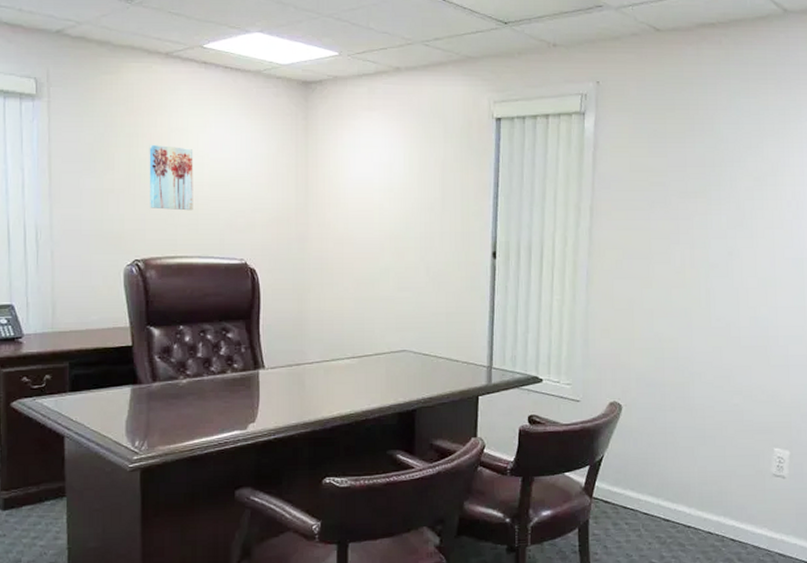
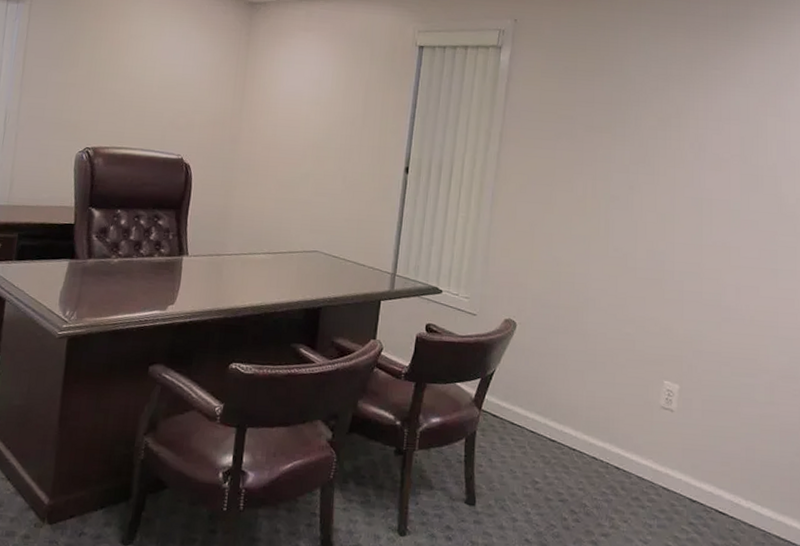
wall art: present [149,144,194,211] -> none [104,47,147,108]

